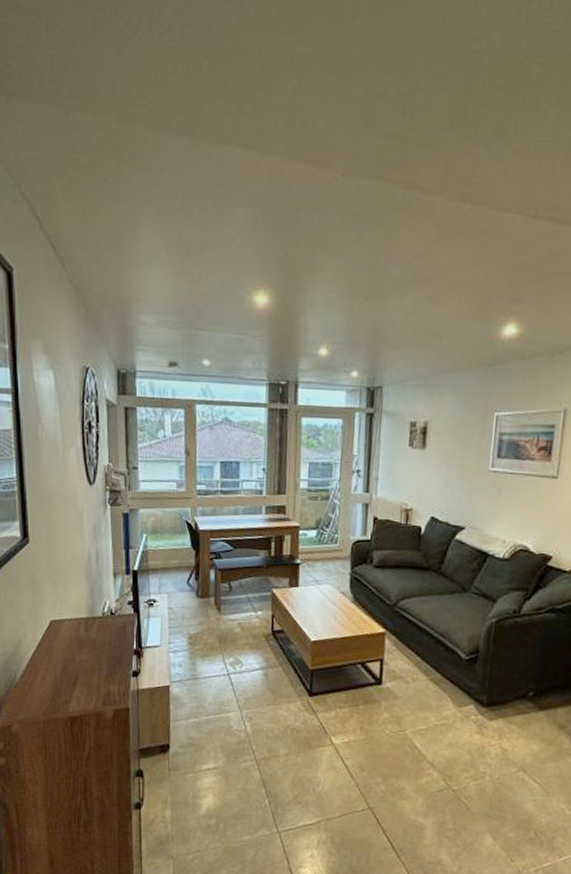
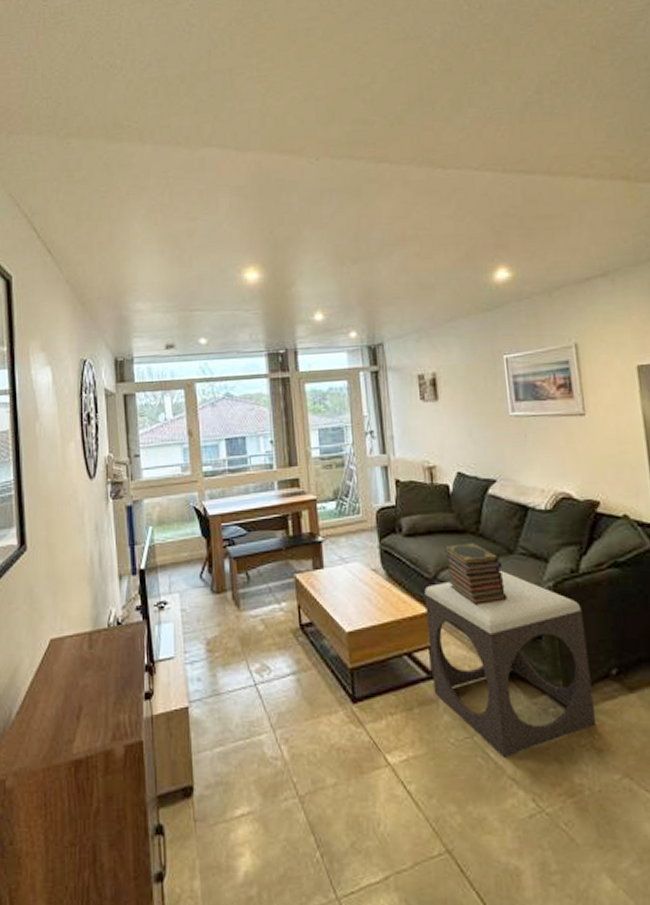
footstool: none [378,605,516,748] -> present [424,571,595,757]
book stack: none [405,579,456,631] -> present [445,543,508,605]

